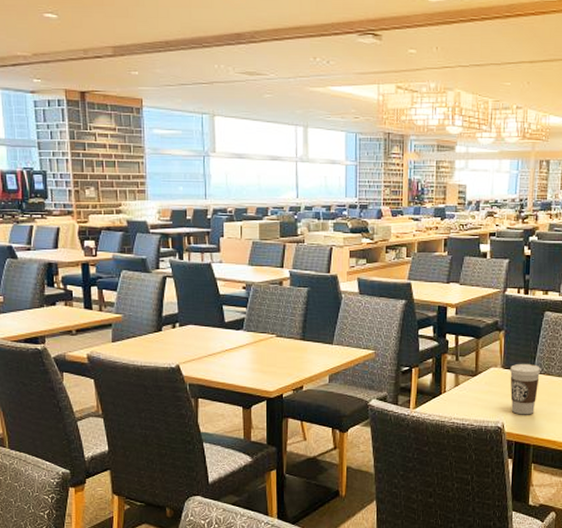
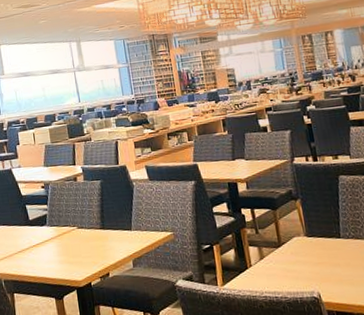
coffee cup: present [510,363,540,415] -> none [314,229,351,283]

